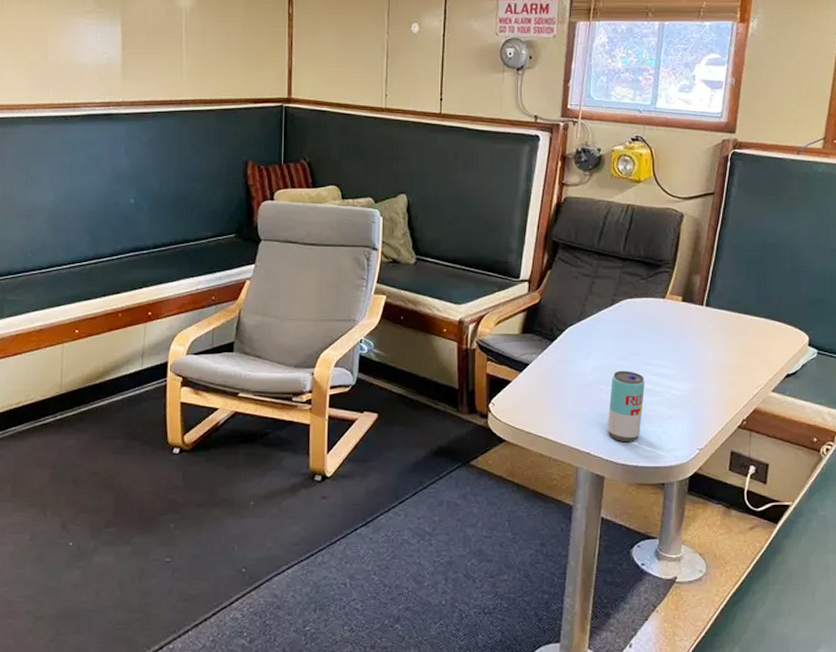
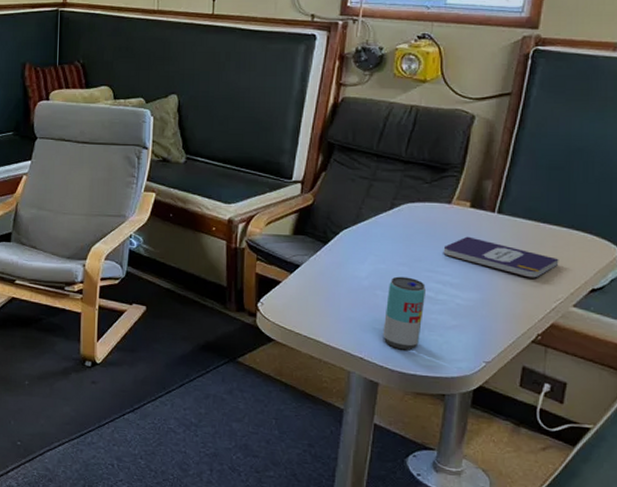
book: none [659,329,759,367] -> present [443,236,559,278]

